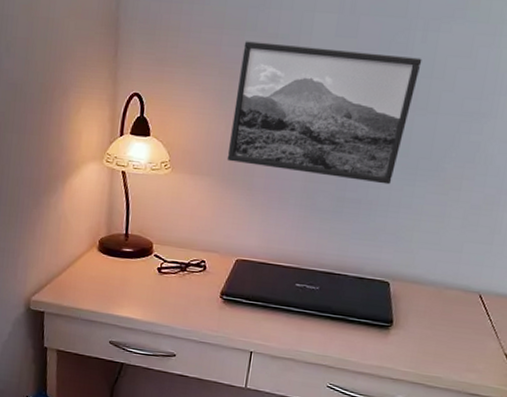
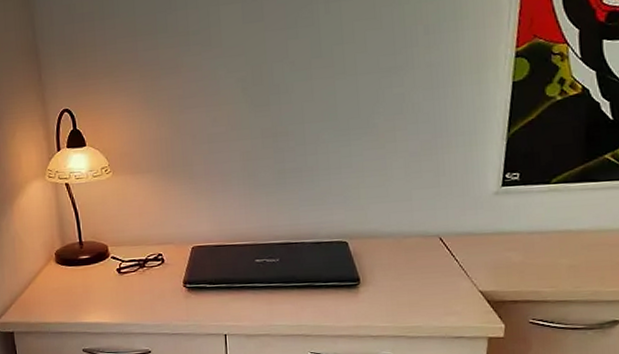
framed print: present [226,41,422,185] -> none [158,27,330,156]

